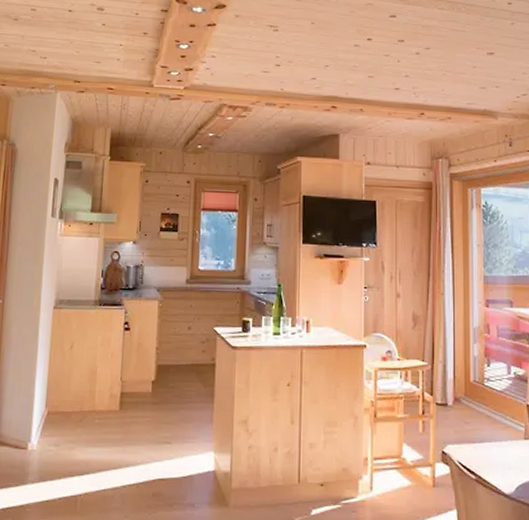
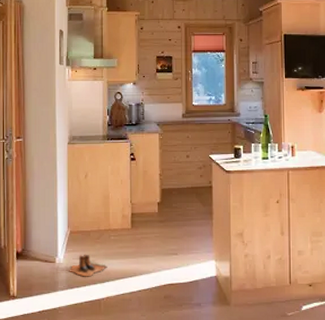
boots: none [42,439,89,468] -> present [69,254,108,277]

